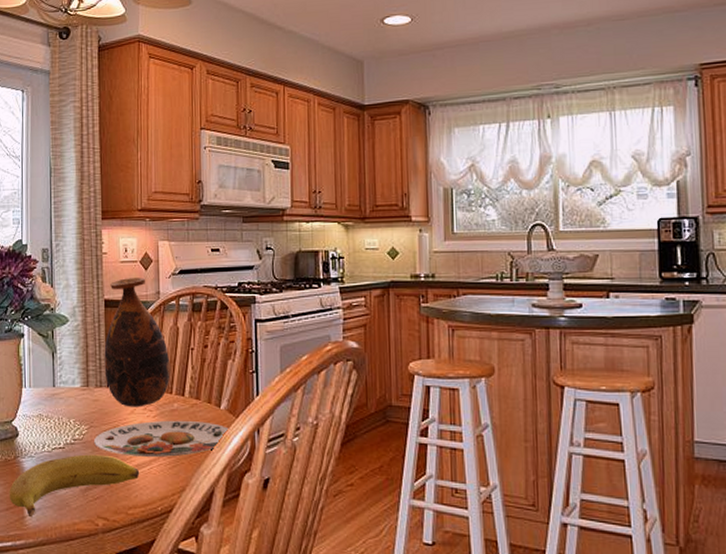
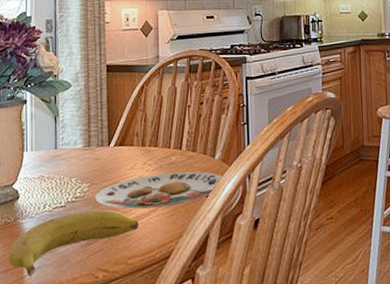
vase: present [104,278,171,407] -> none [106,44,169,163]

